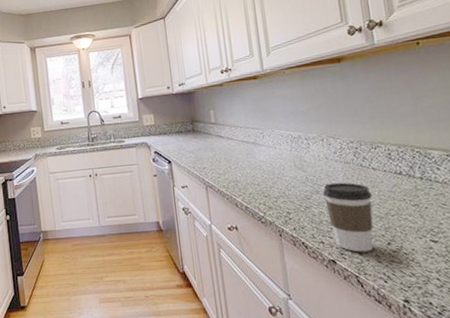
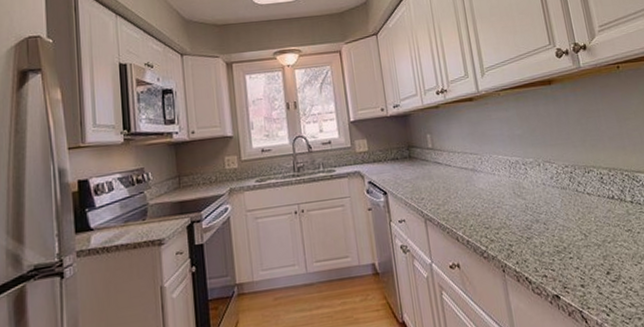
coffee cup: present [322,182,373,252] -> none [542,209,594,285]

